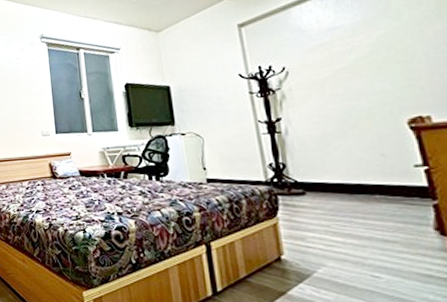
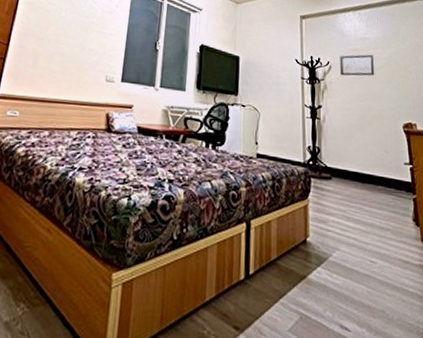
wall art: none [299,44,356,80] -> present [340,54,375,76]

